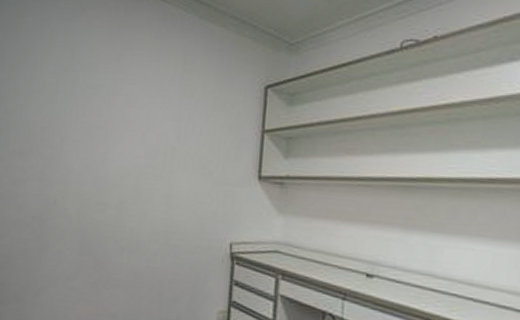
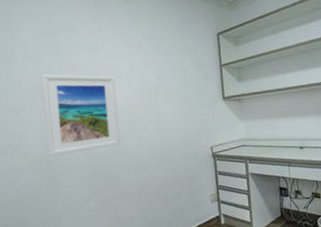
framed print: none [42,116,128,216] -> present [40,74,120,156]

